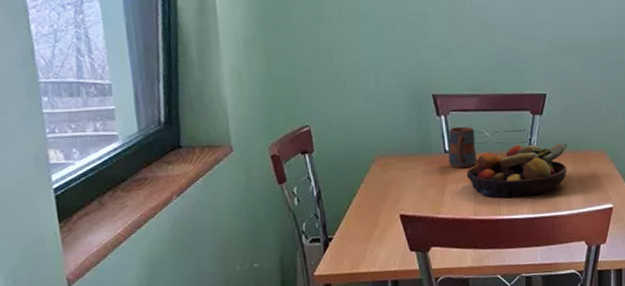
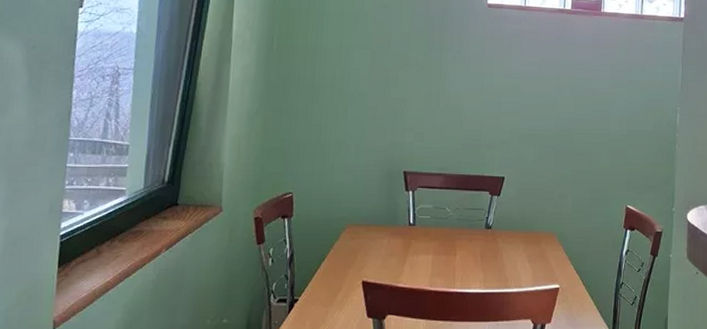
mug: present [448,127,476,169] -> none [411,203,438,241]
fruit bowl: present [466,142,568,198] -> none [426,222,521,271]

